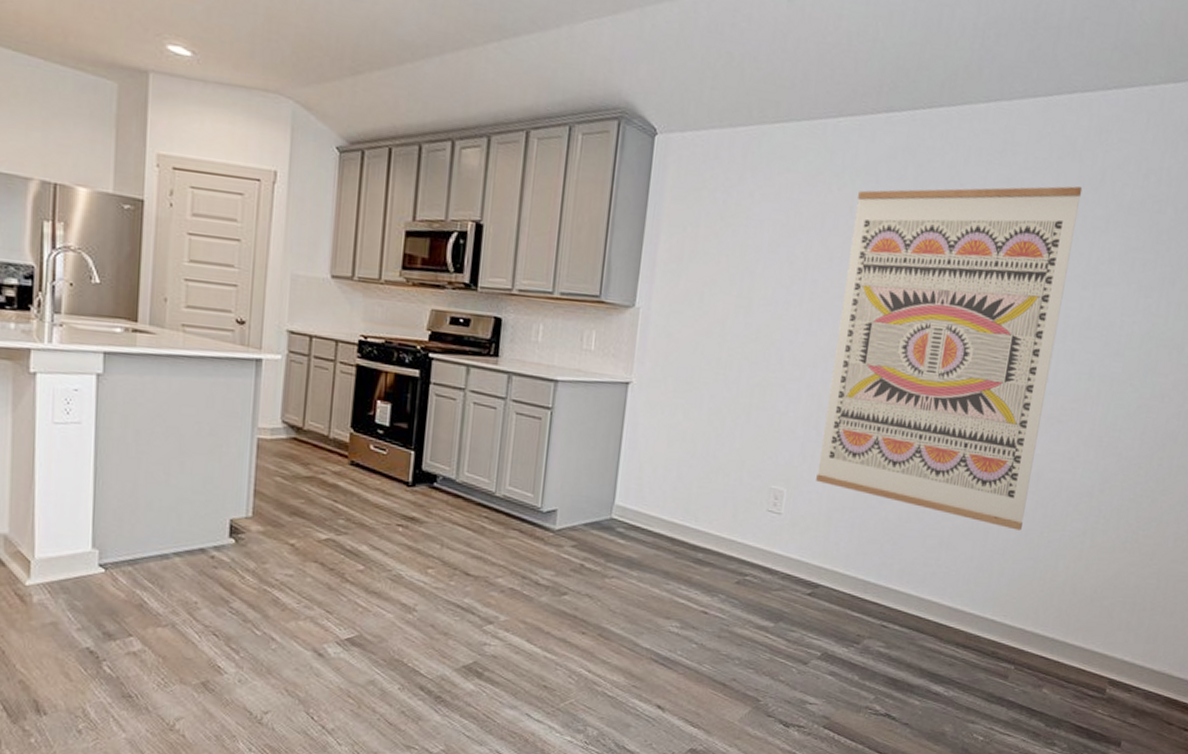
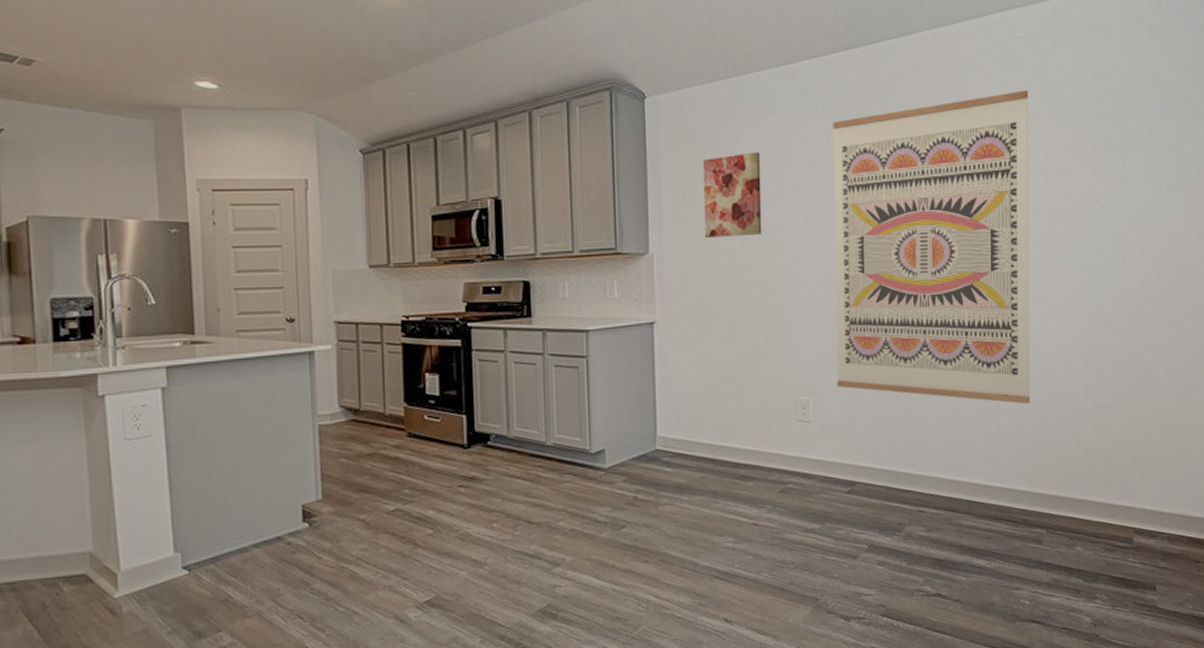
wall art: none [698,211,774,305] -> present [702,152,762,239]

